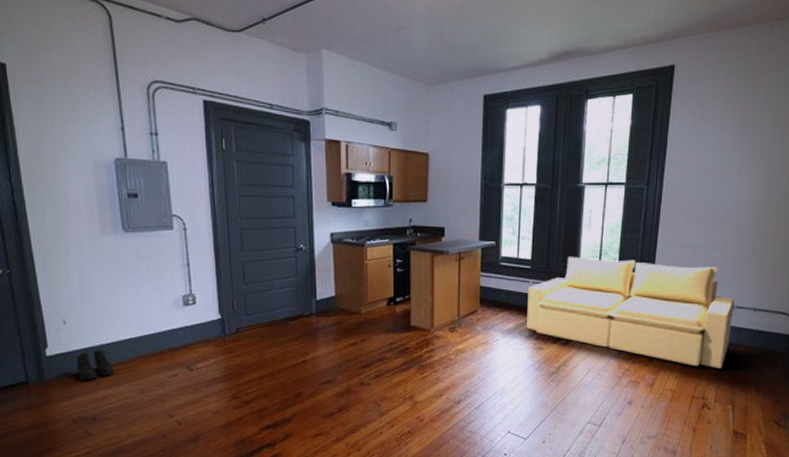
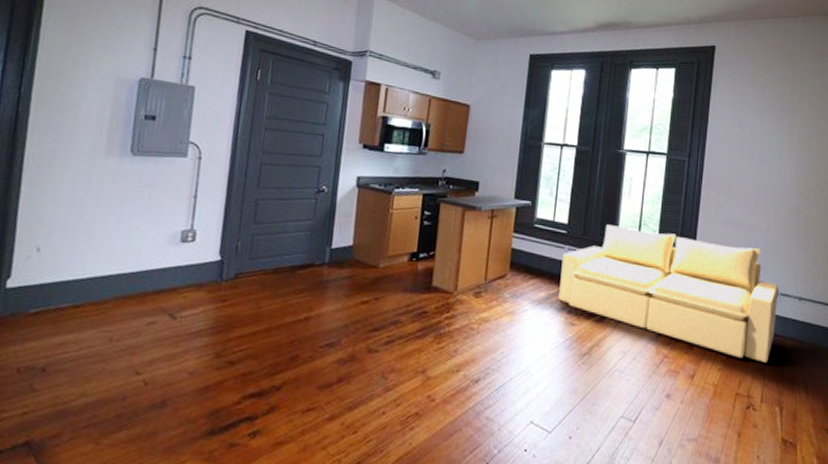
boots: present [76,349,115,381] -> none [38,284,84,322]

